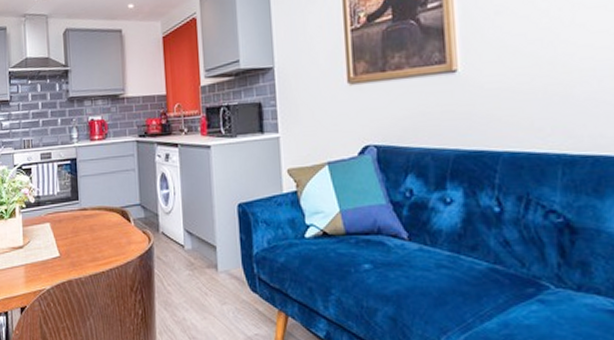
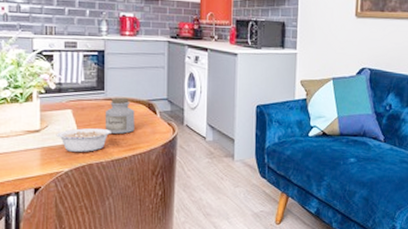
legume: none [37,241,88,267] -> present [56,128,111,152]
jar: none [80,206,110,246] -> present [104,97,135,134]

